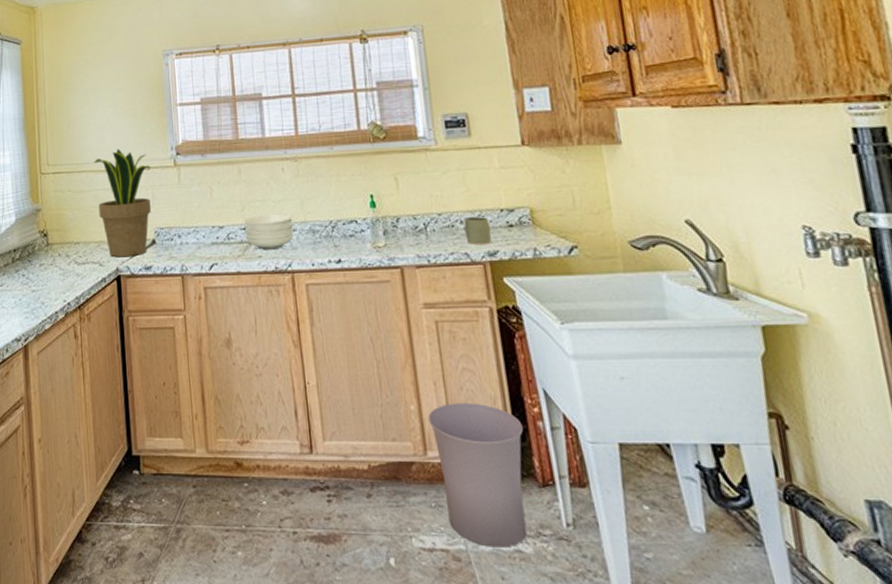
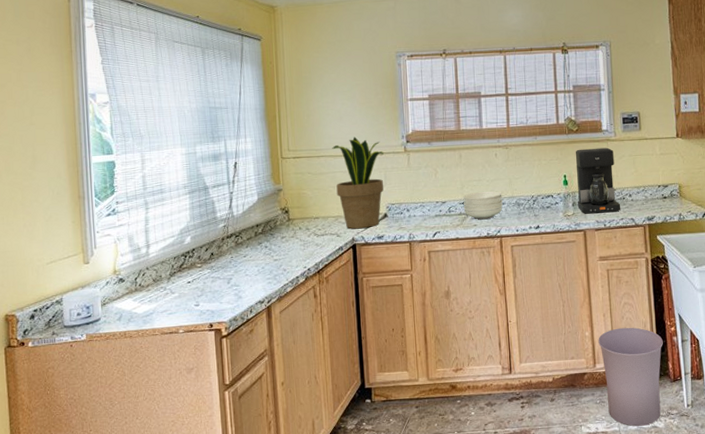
coffee maker: none [383,159,450,246] -> present [575,147,621,214]
mug: present [464,216,492,246] -> none [632,191,651,213]

